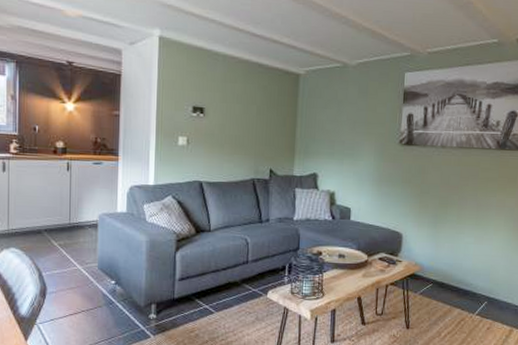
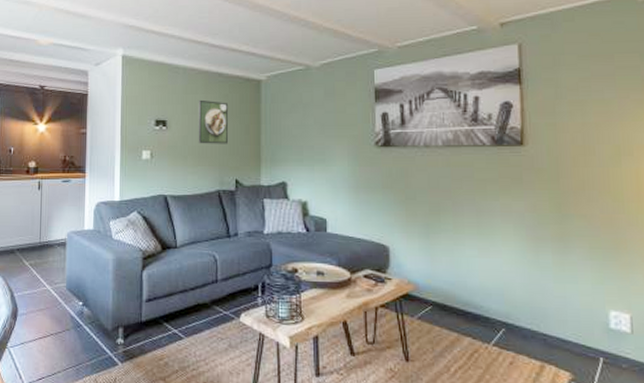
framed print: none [235,89,267,135] -> present [198,99,229,144]

